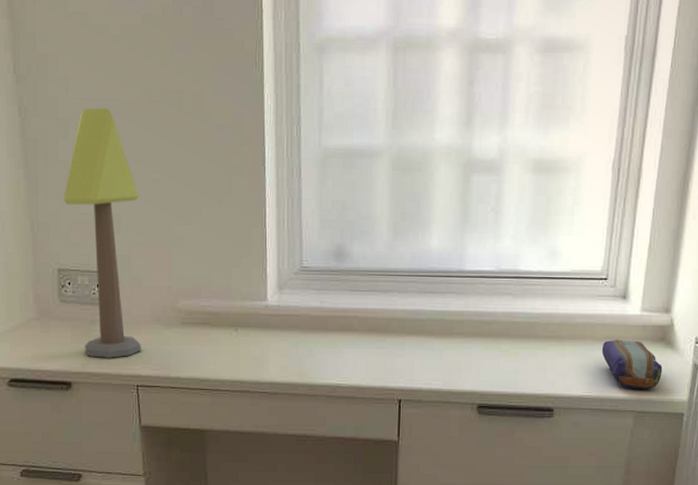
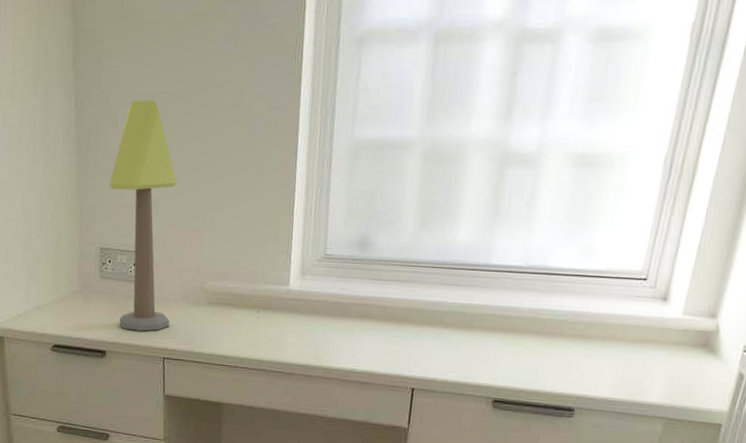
pencil case: present [601,339,663,389] -> none [633,342,702,397]

